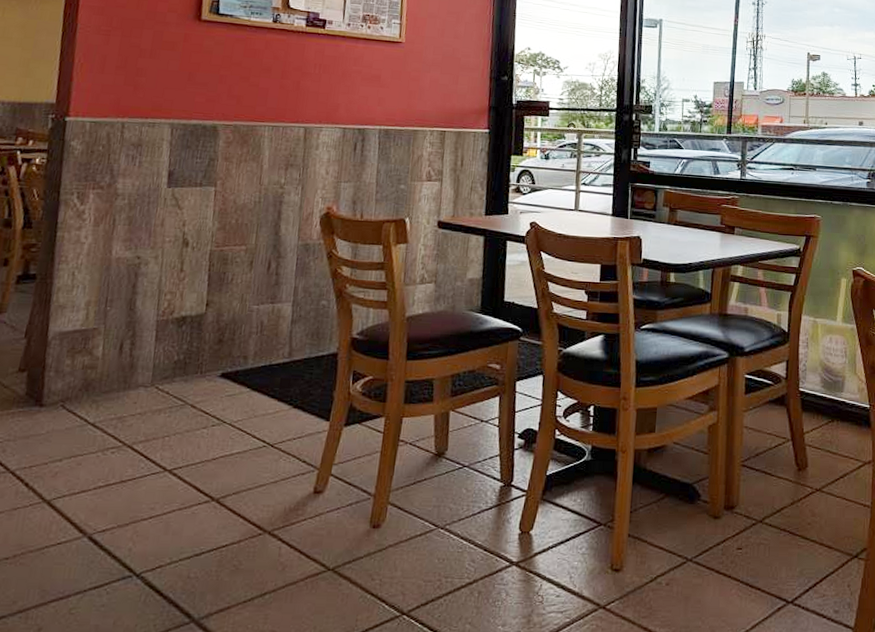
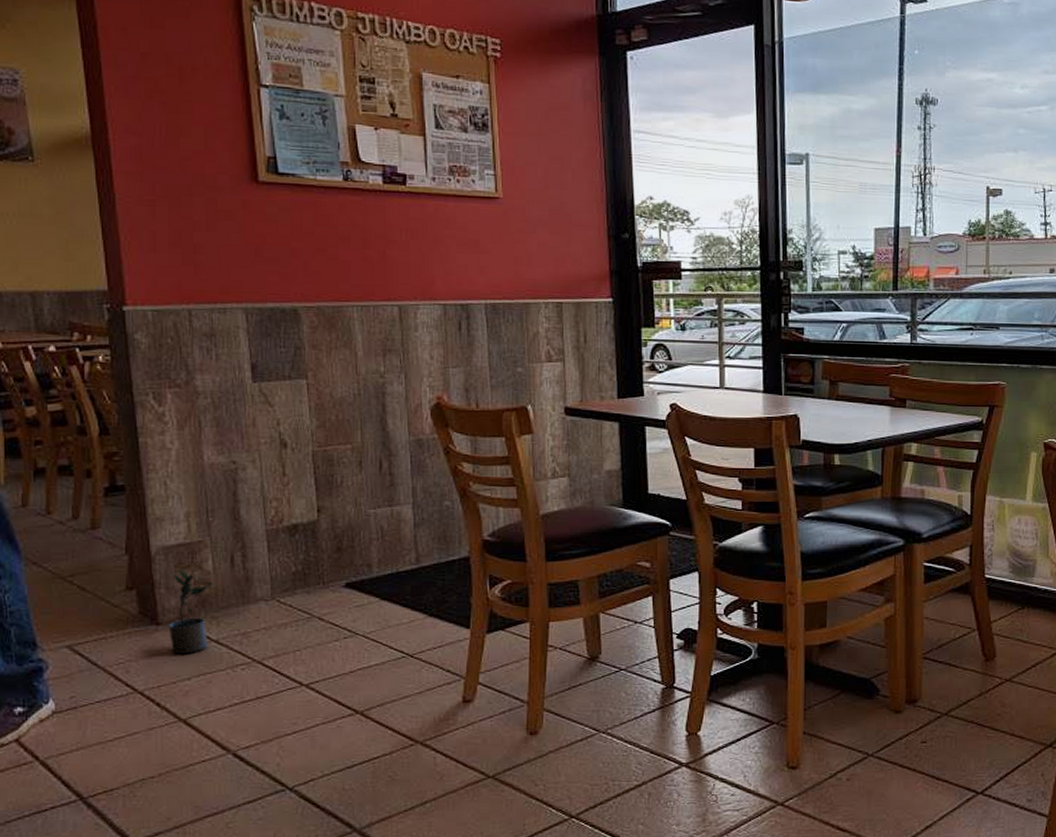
potted plant: none [49,353,99,437] -> present [168,568,212,655]

